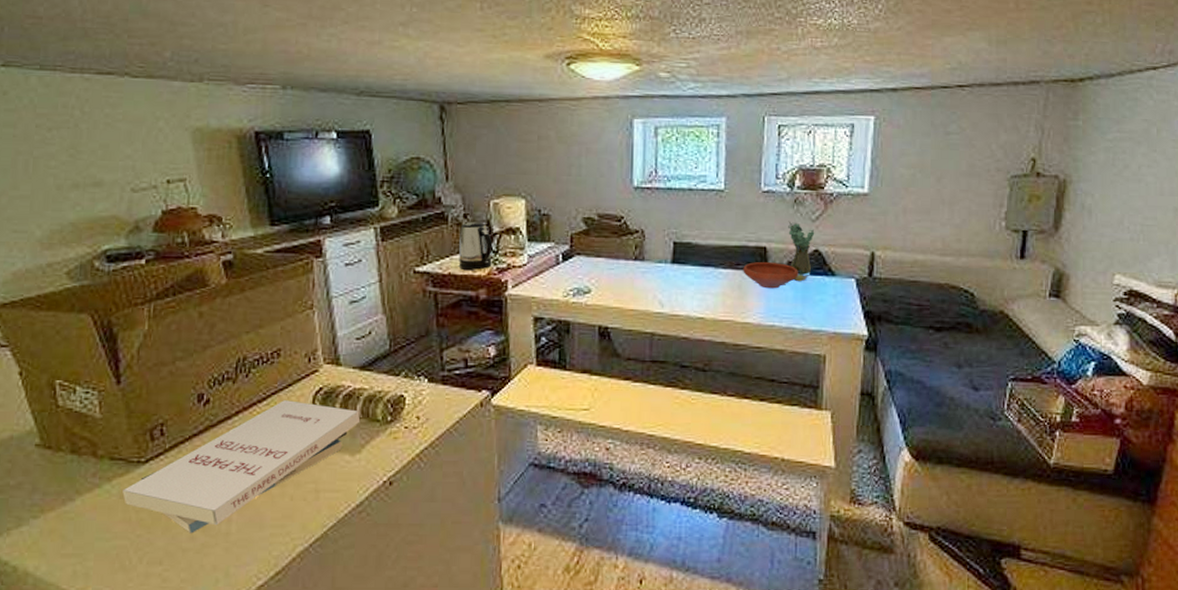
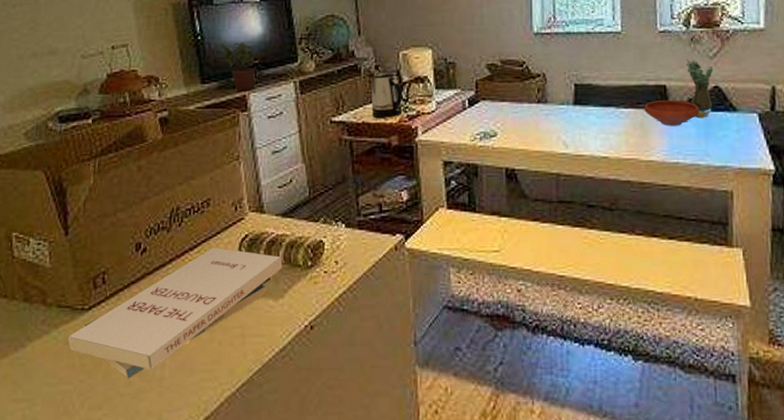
potted plant: none [289,181,332,236] -> present [218,42,256,91]

